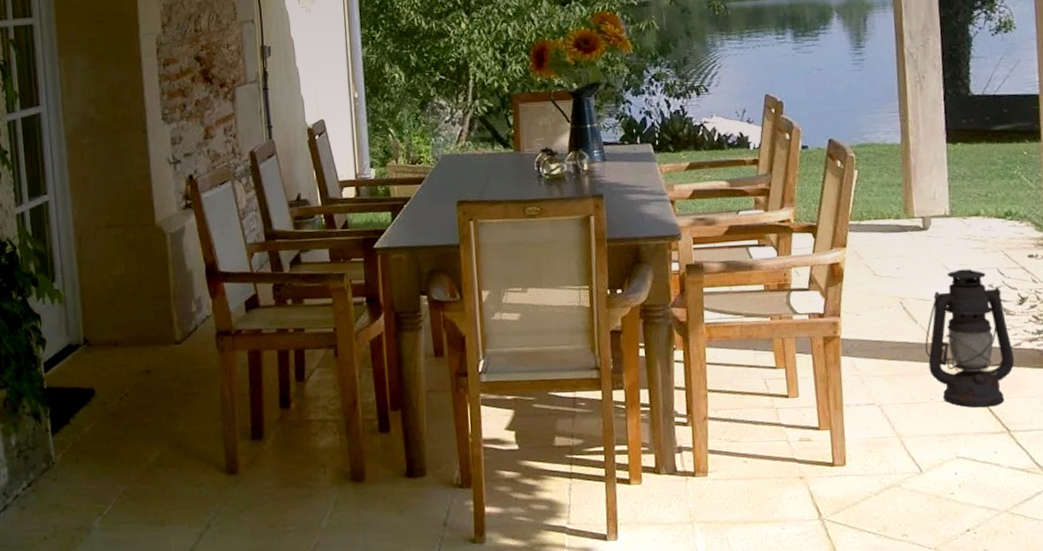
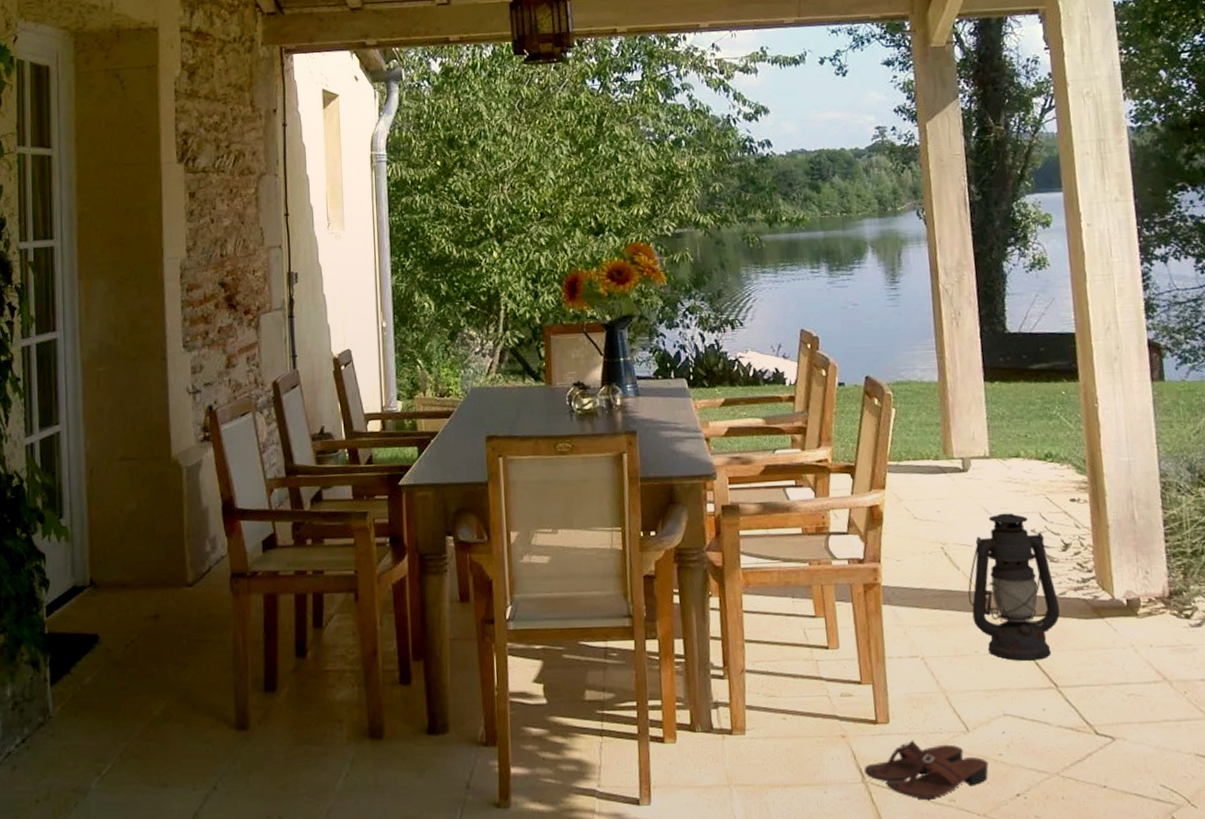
flip-flop: none [821,480,941,535] -> present [865,740,989,800]

